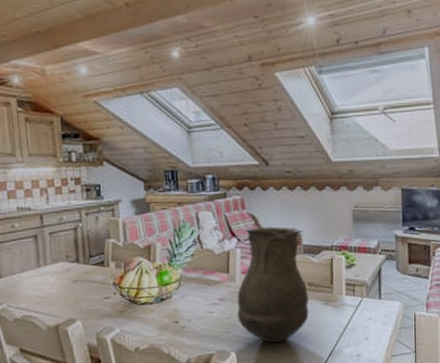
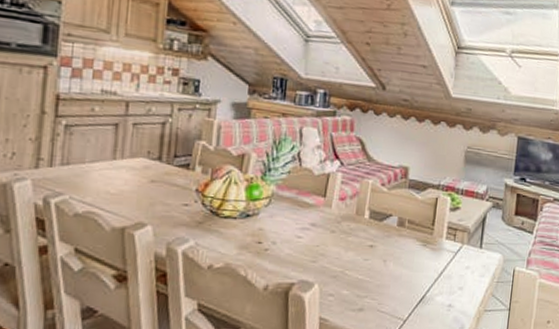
vase: present [237,226,309,344] -> none [327,151,412,281]

